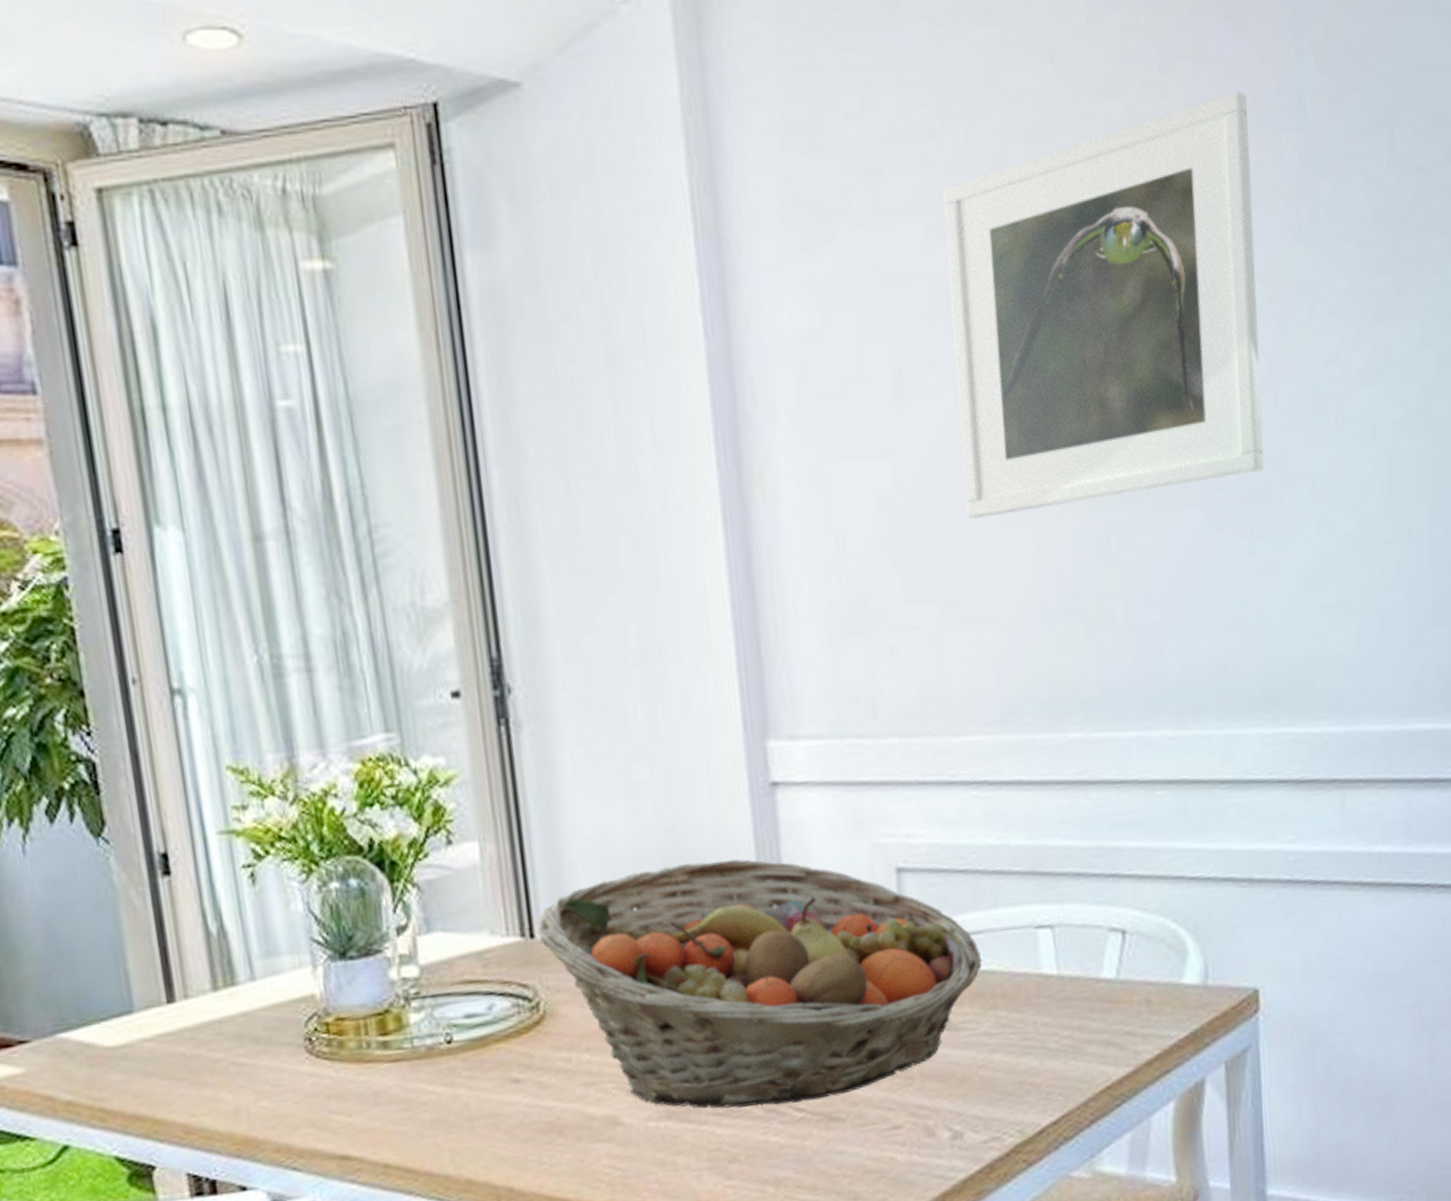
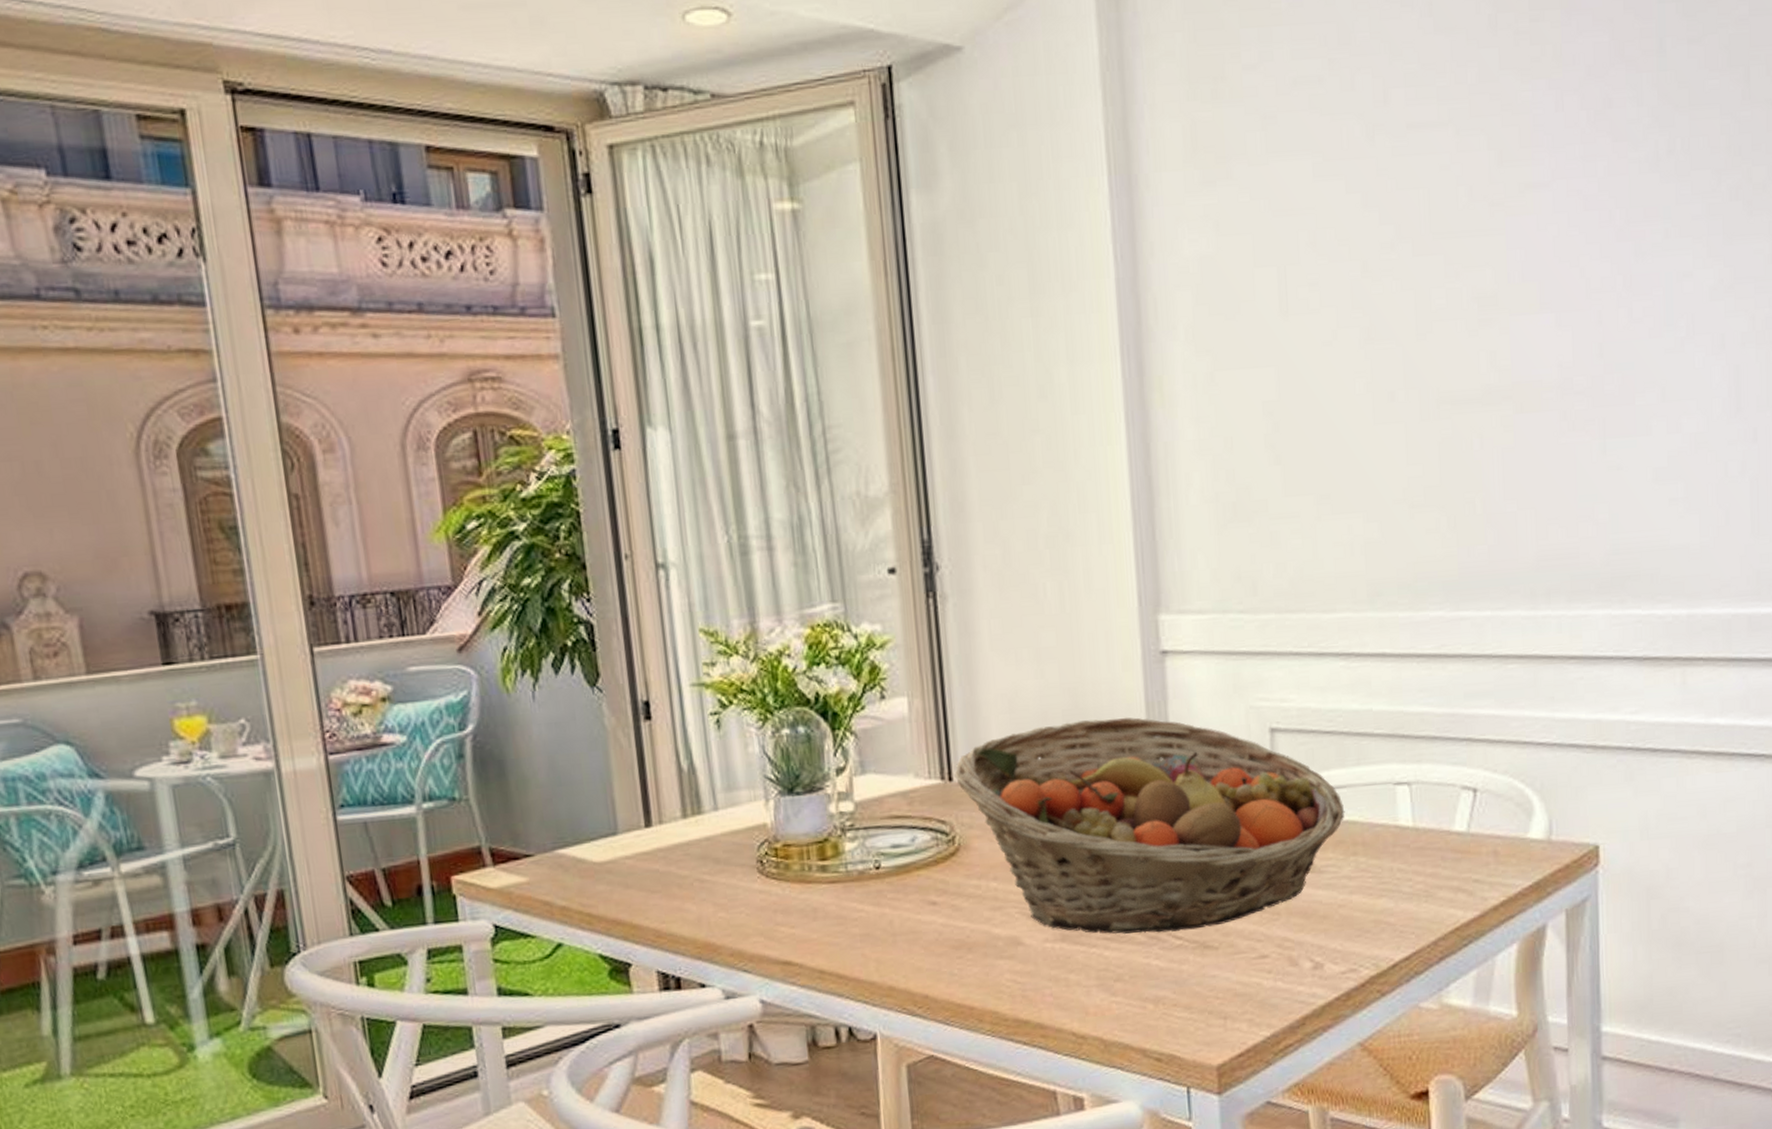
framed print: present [942,90,1264,519] -> none [1329,36,1618,421]

